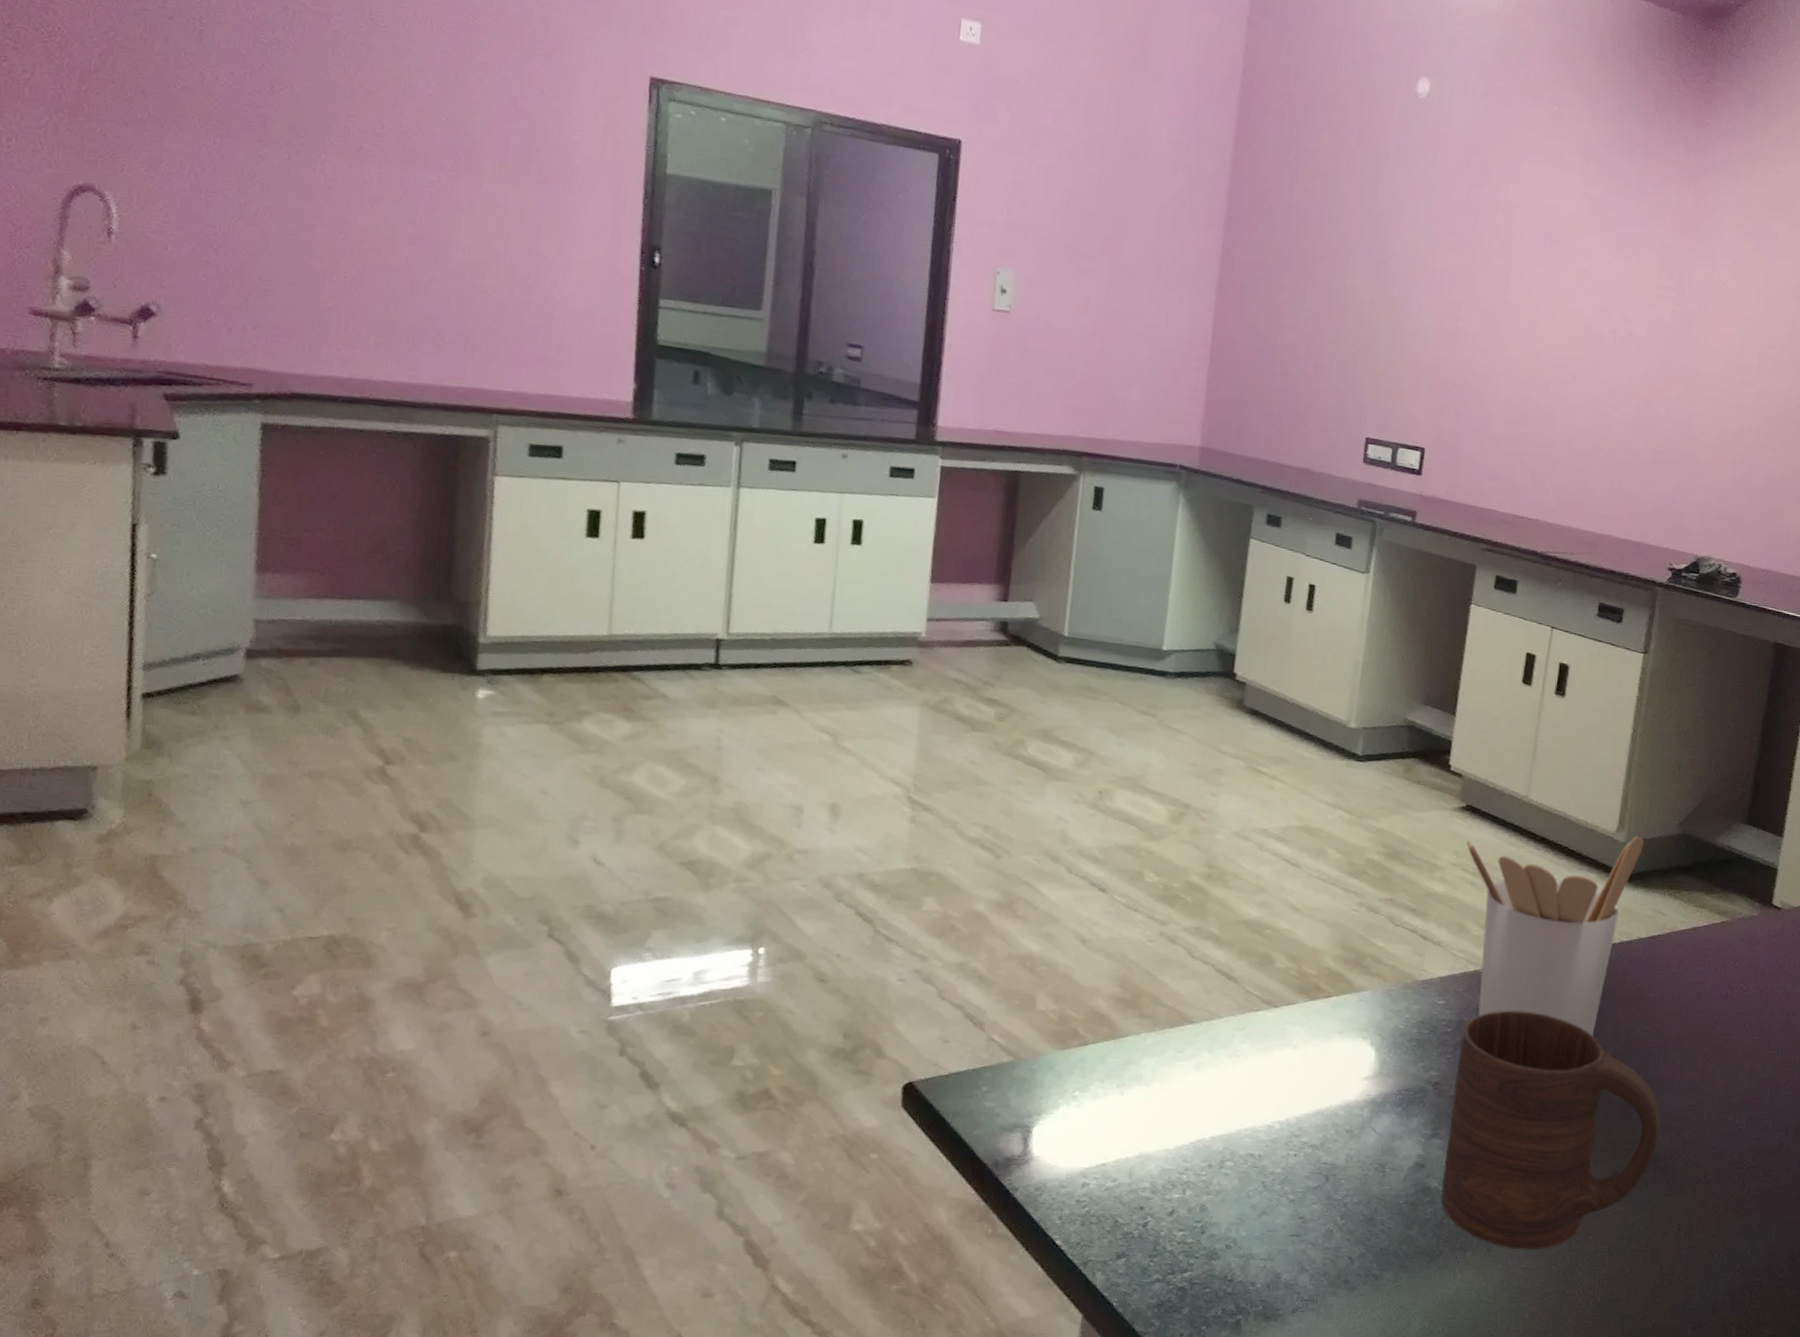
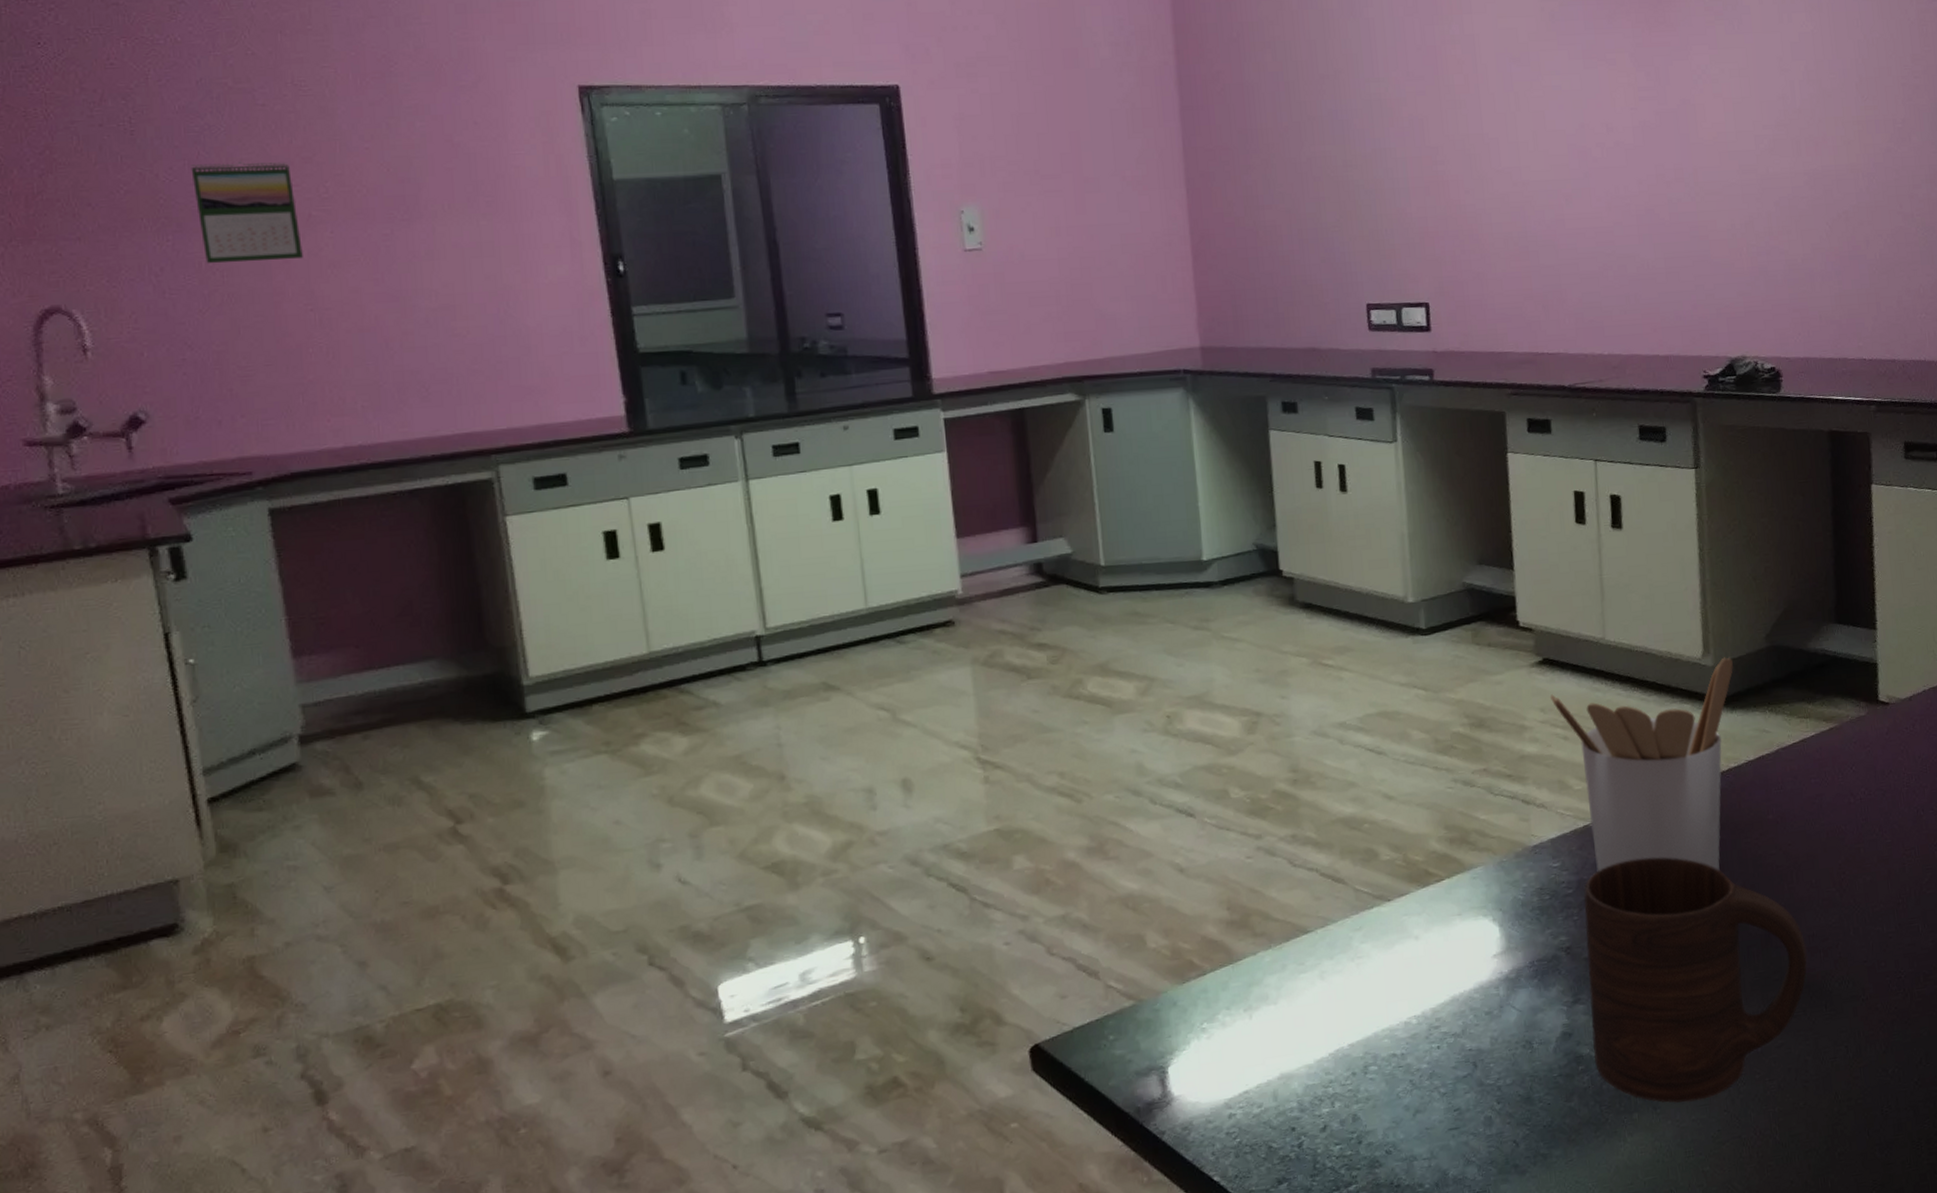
calendar: none [248,74,351,188] -> present [190,161,303,264]

